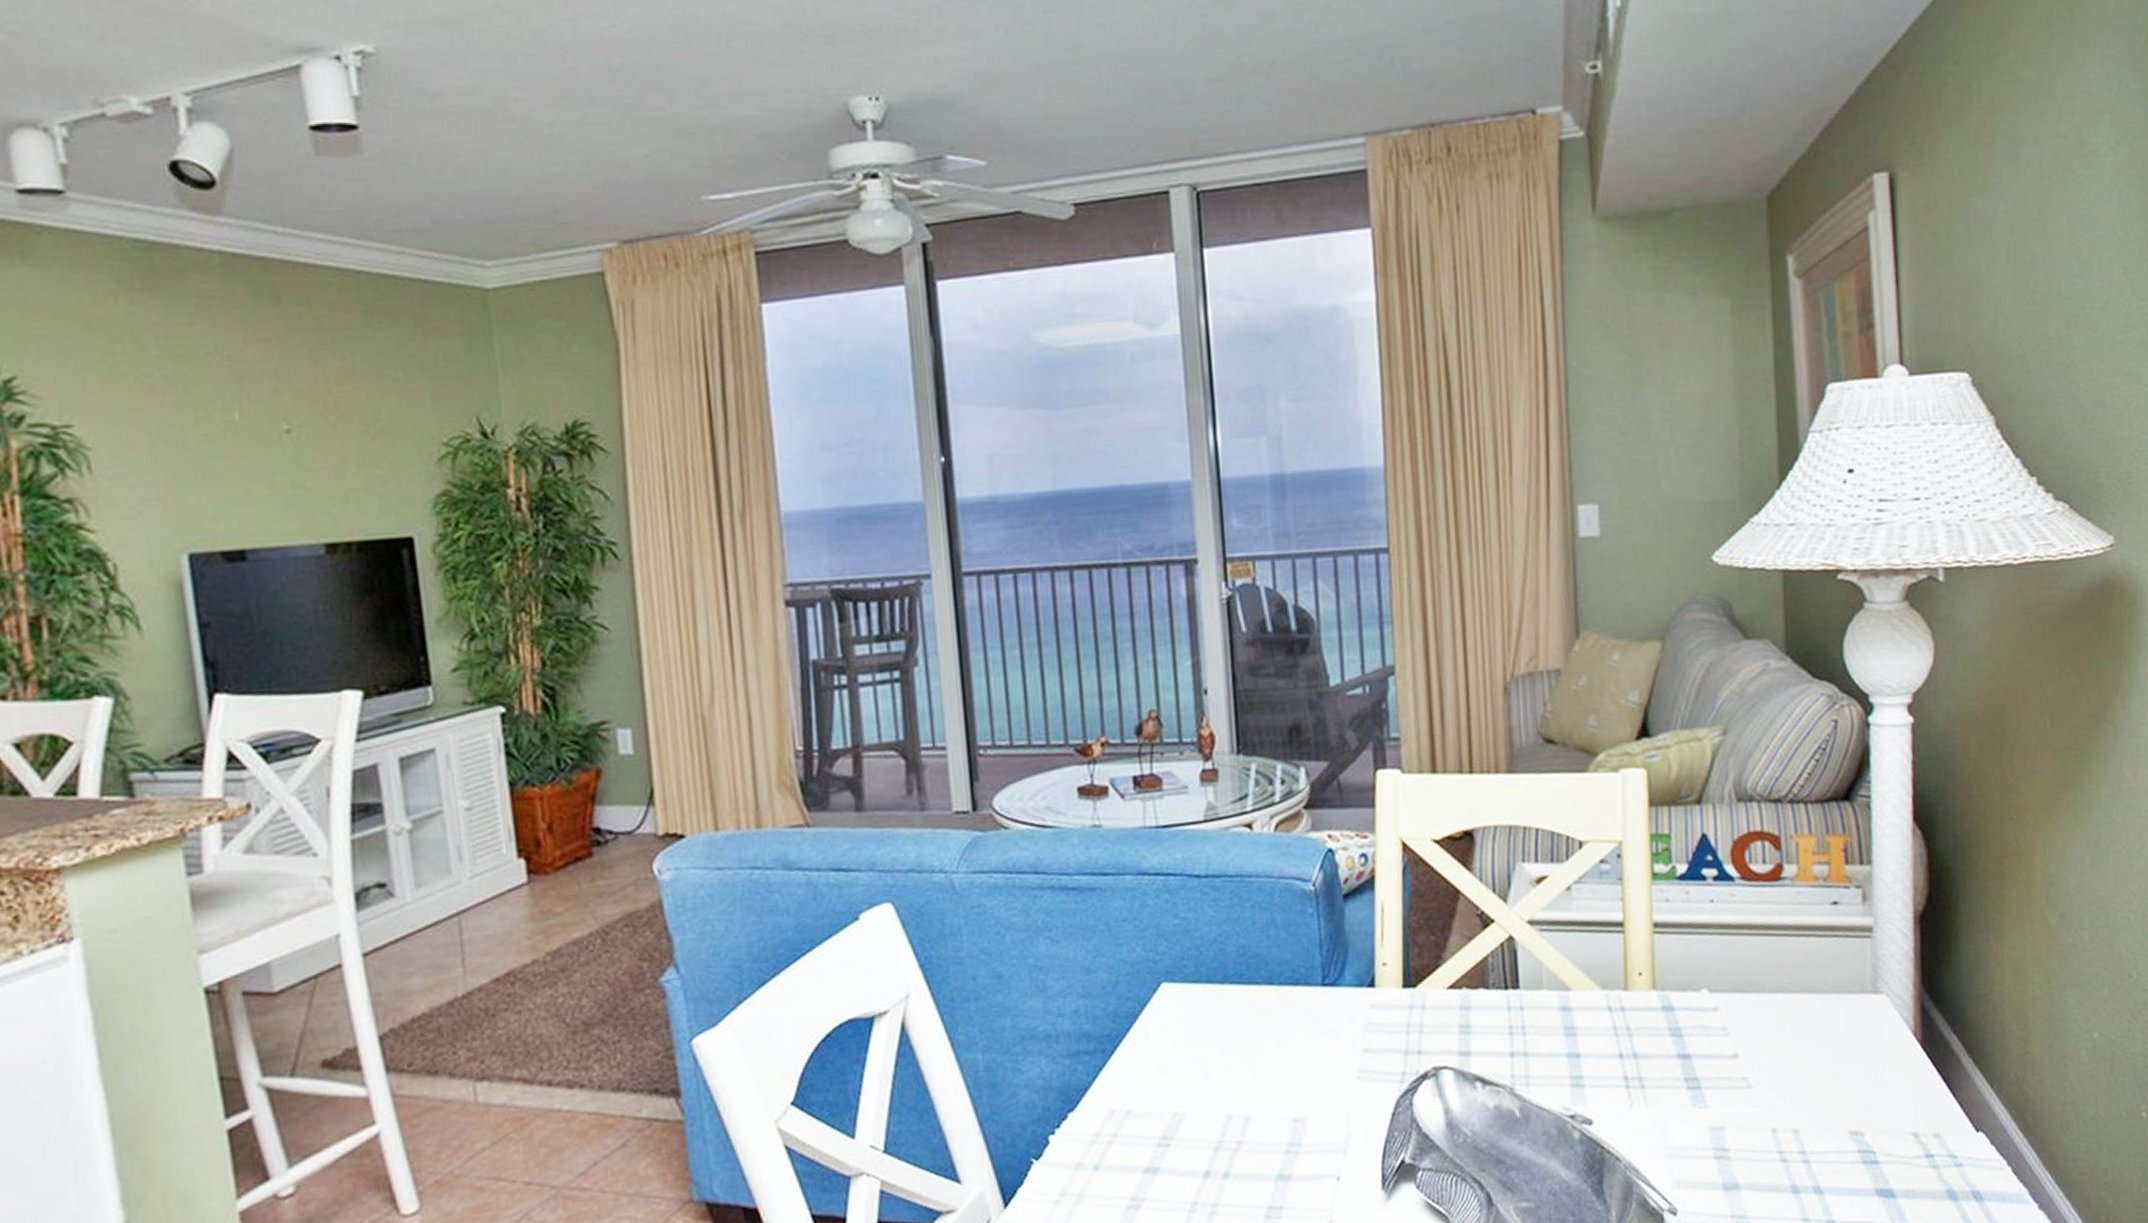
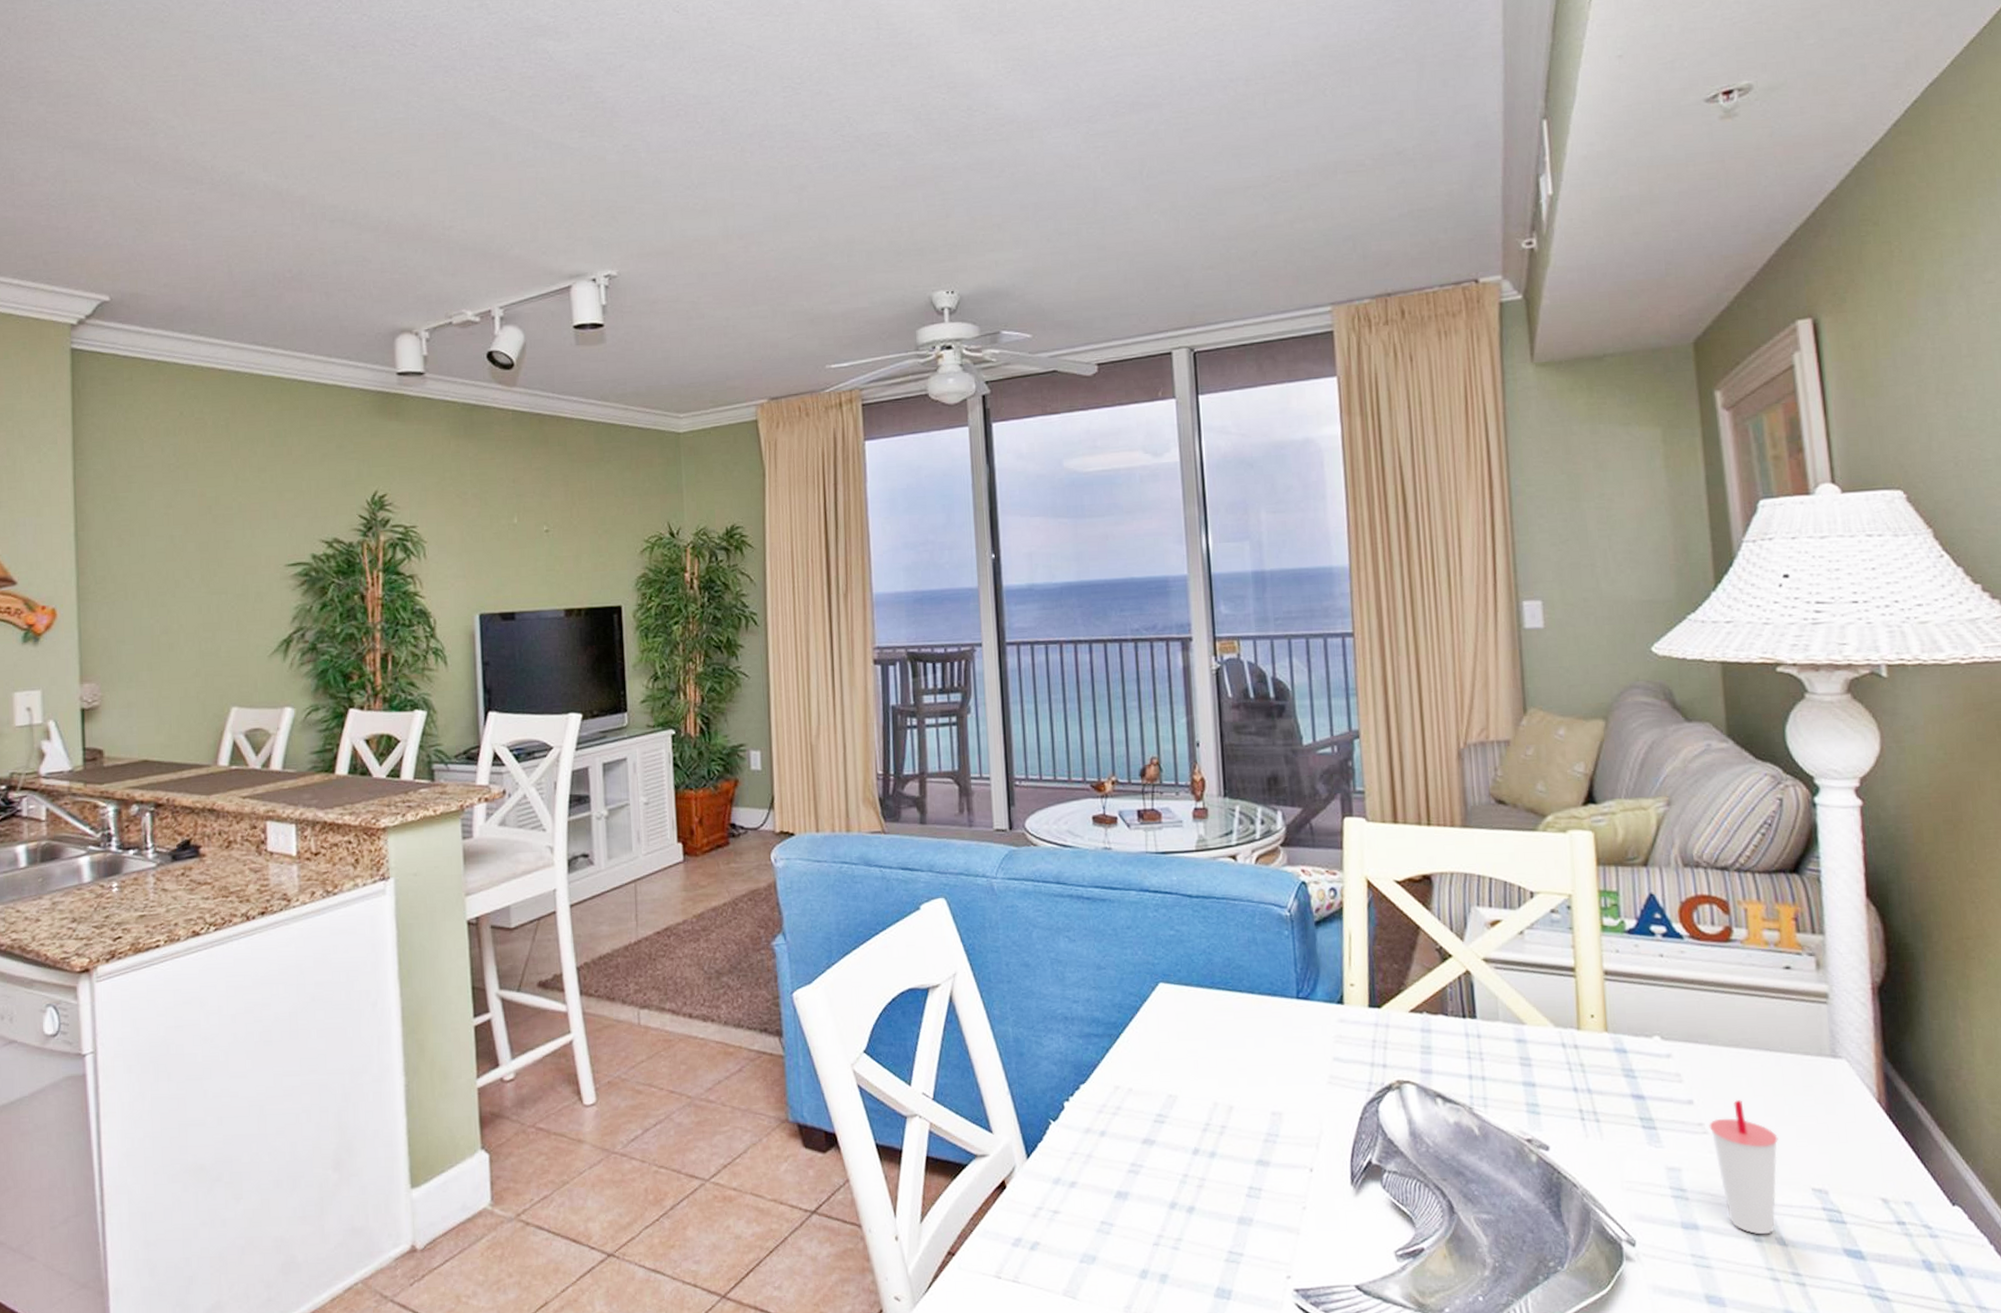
cup: none [1753,1048,1819,1186] -> present [1709,1100,1778,1235]

